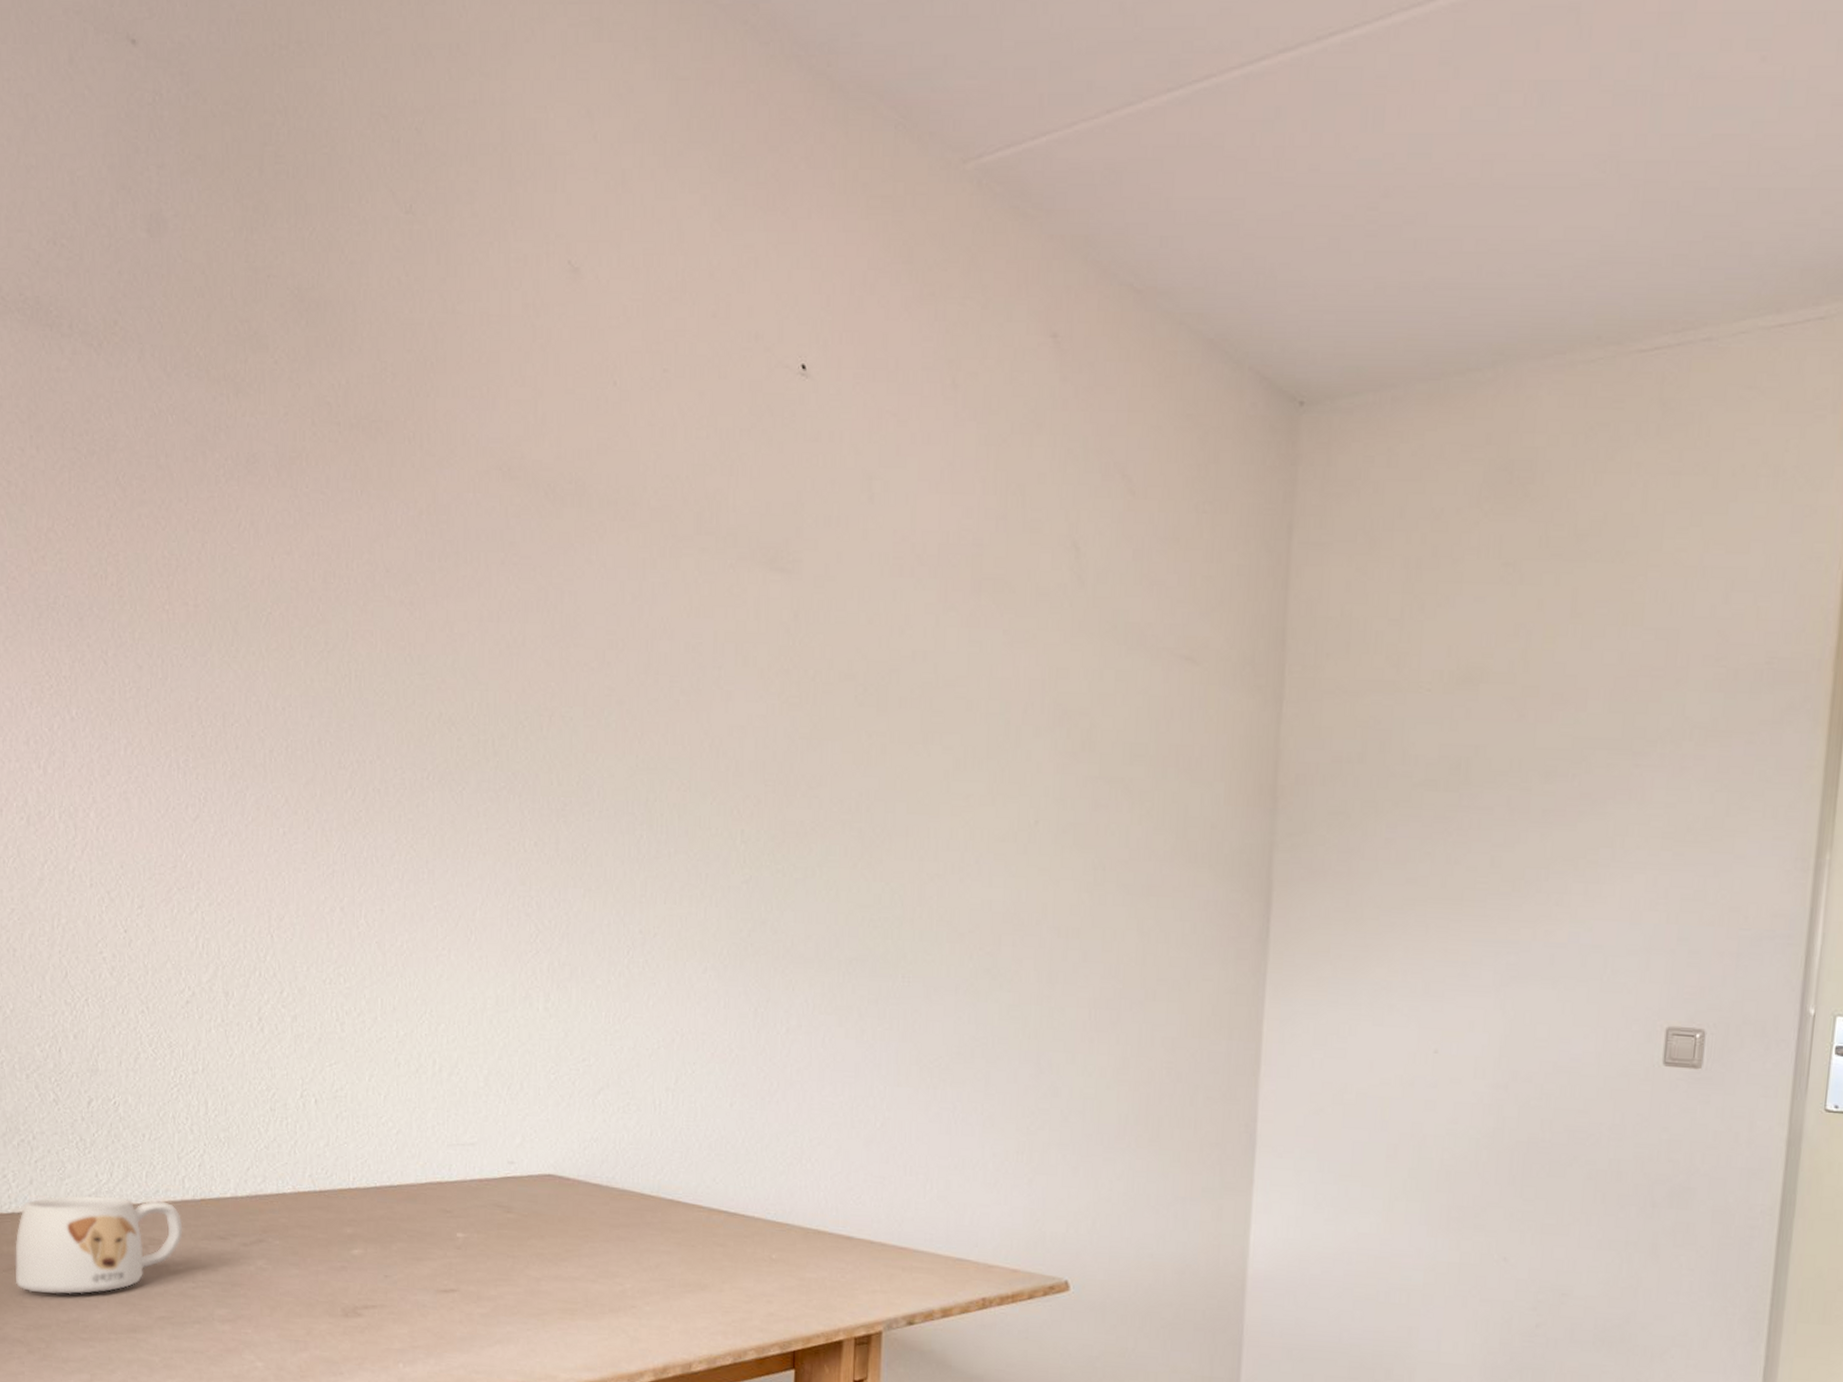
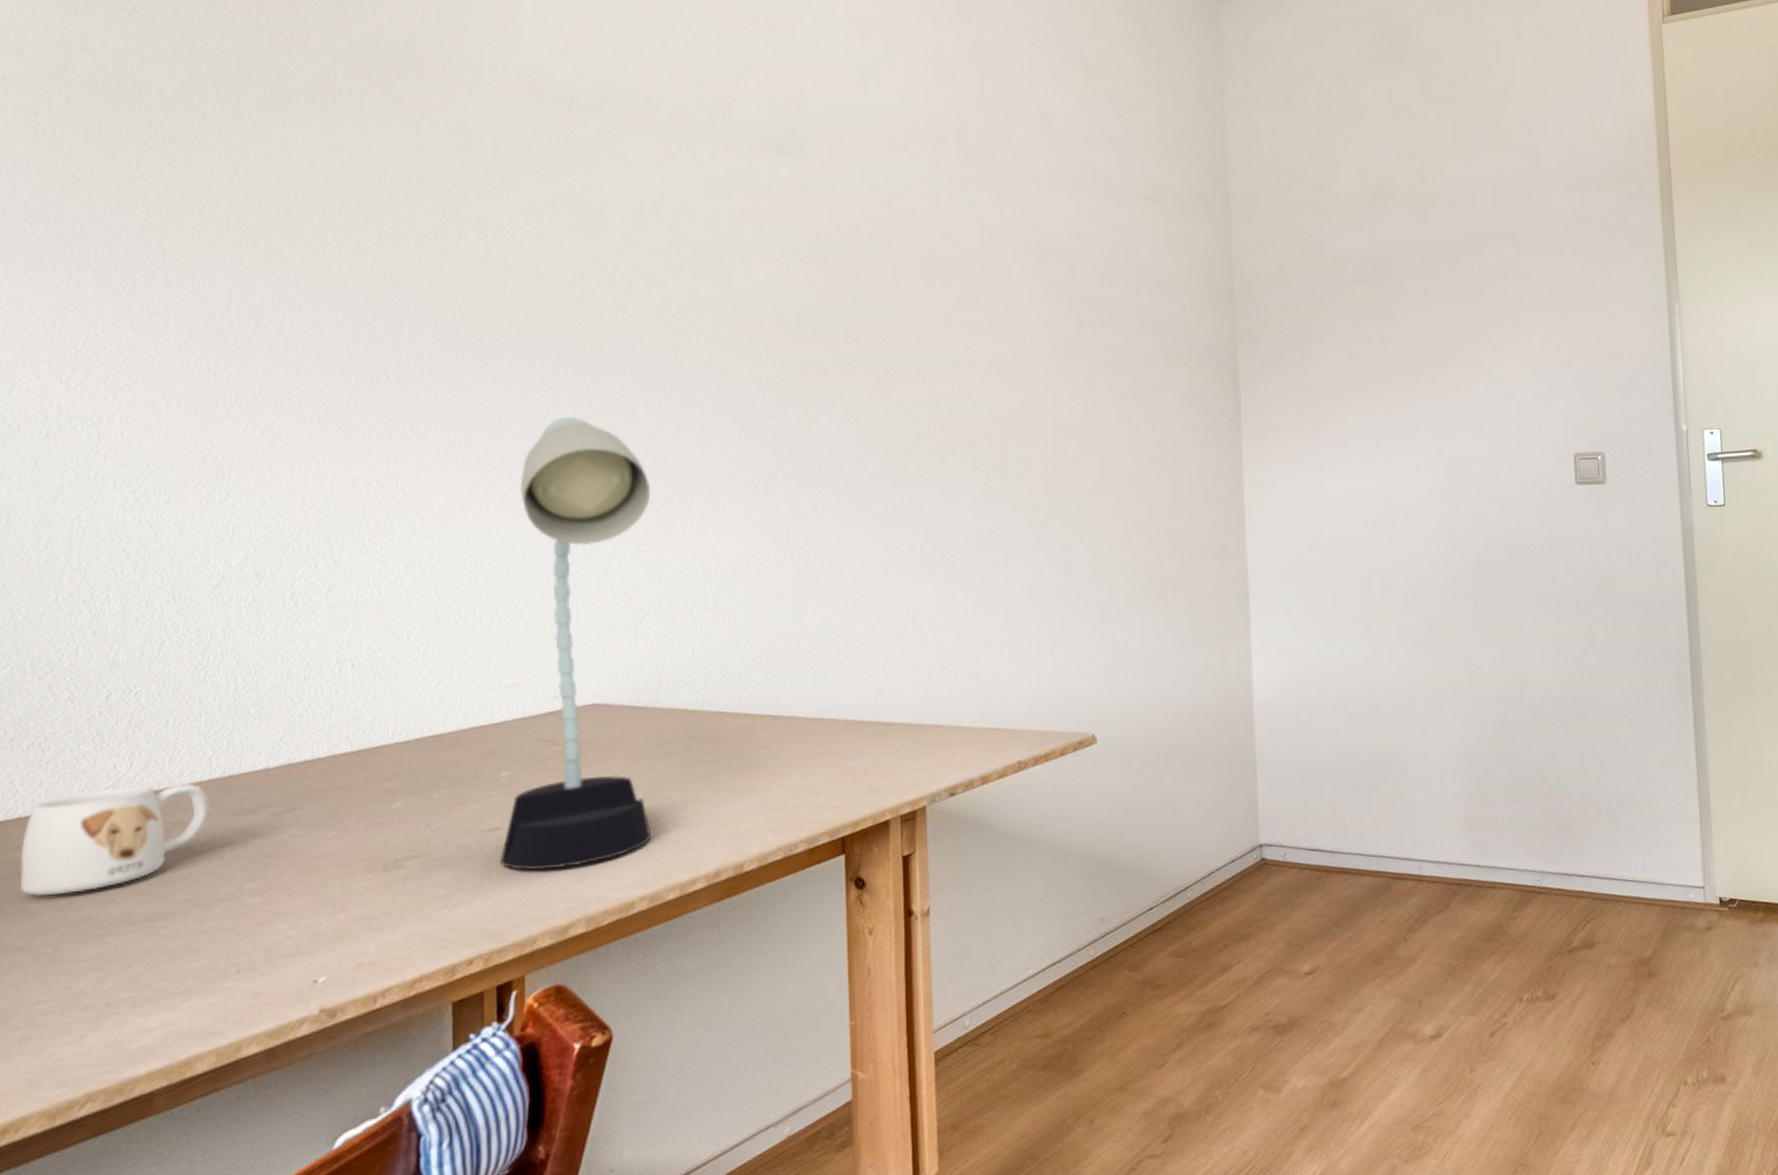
desk lamp: none [454,857,615,1341] -> present [501,416,652,871]

